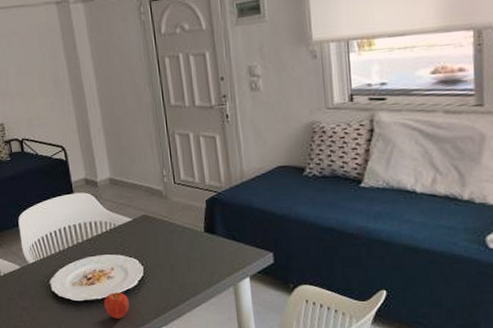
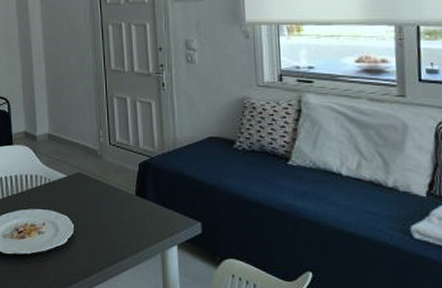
fruit: present [103,292,129,319] -> none [32,248,57,277]

